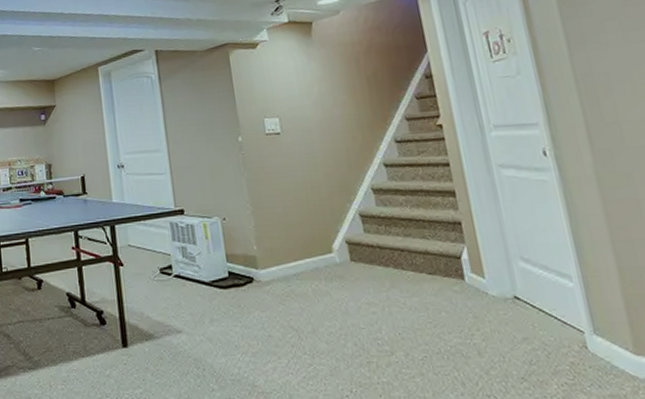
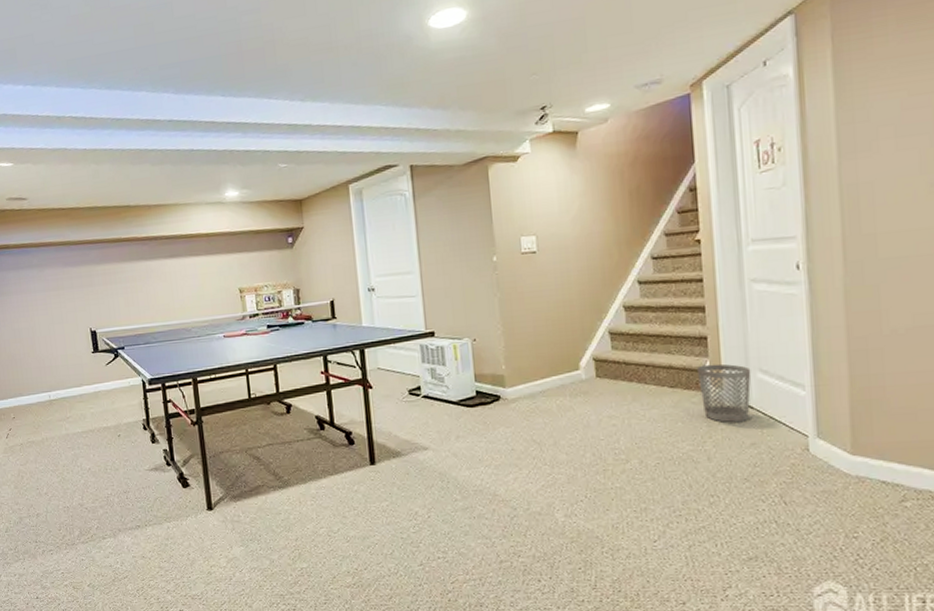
wastebasket: none [455,250,517,315] -> present [697,363,751,423]

